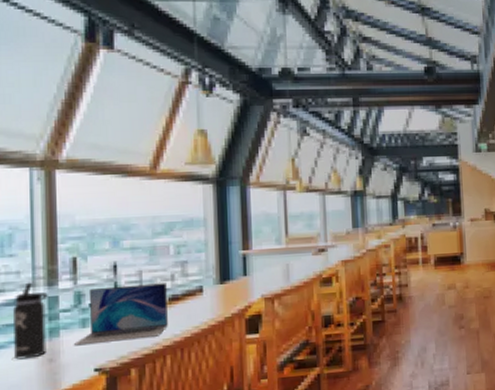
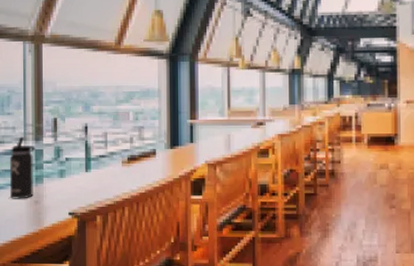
laptop: present [74,283,168,346] -> none [54,144,127,192]

